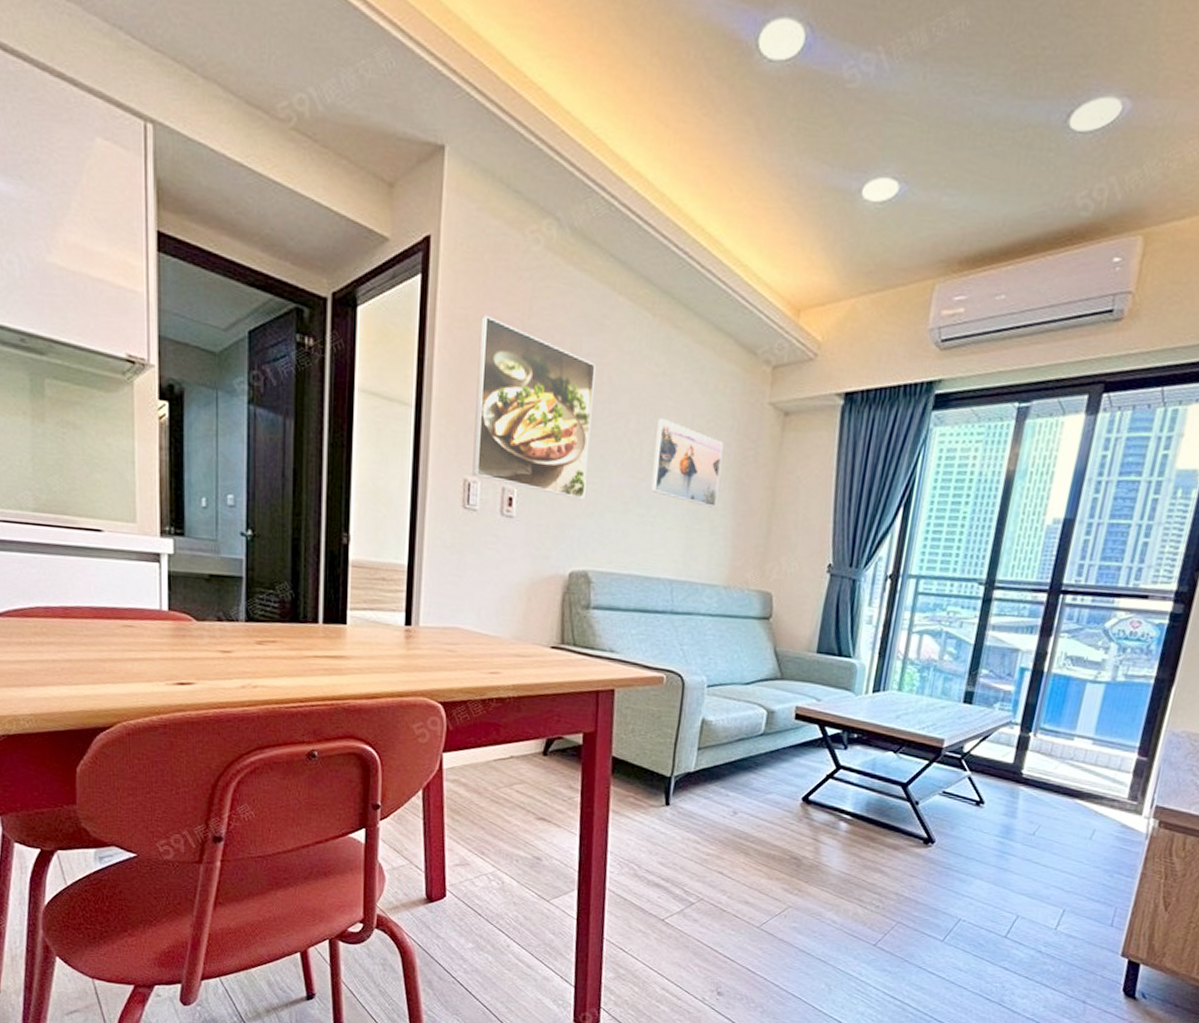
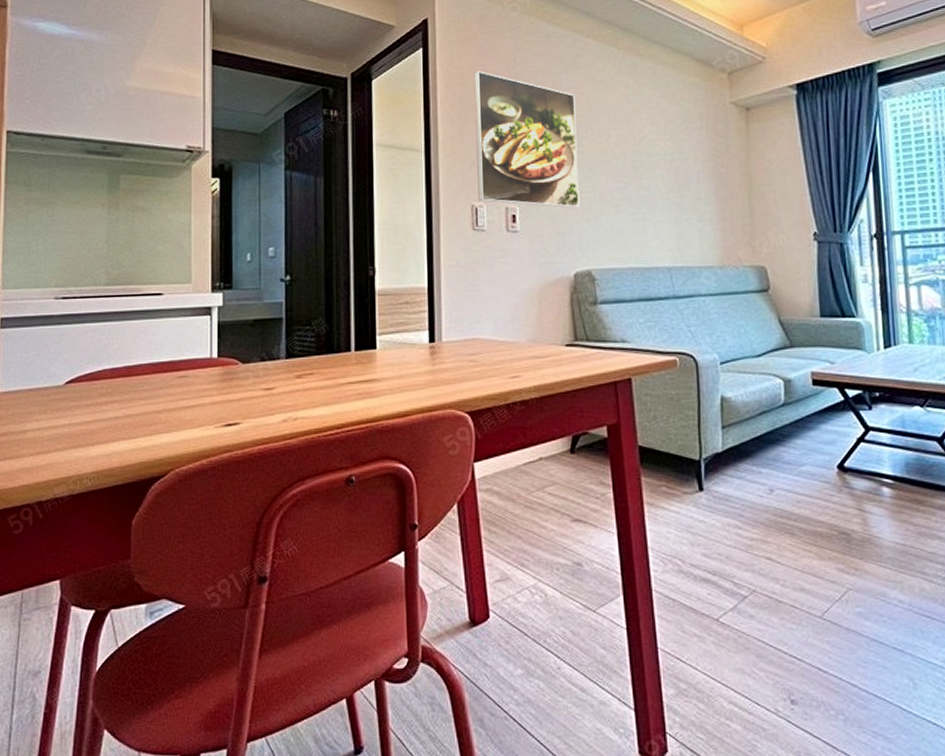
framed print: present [651,417,724,508] -> none [635,128,700,198]

